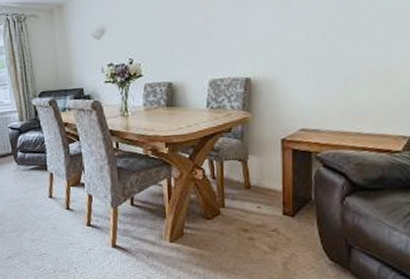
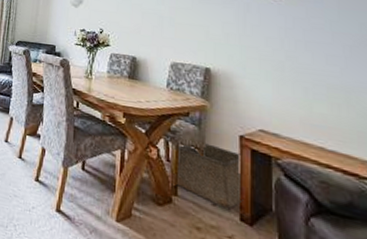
storage bin: none [216,153,286,209] -> present [171,142,243,211]

